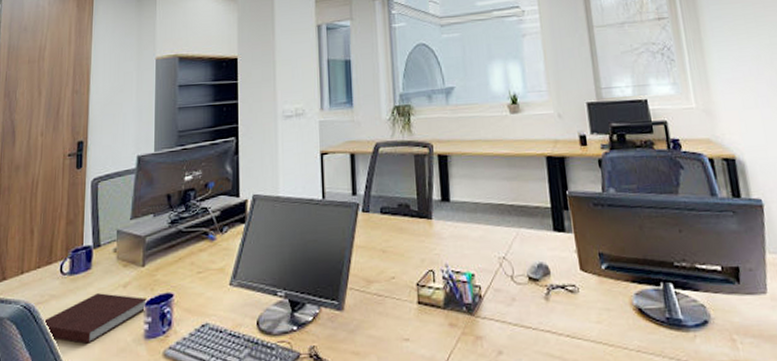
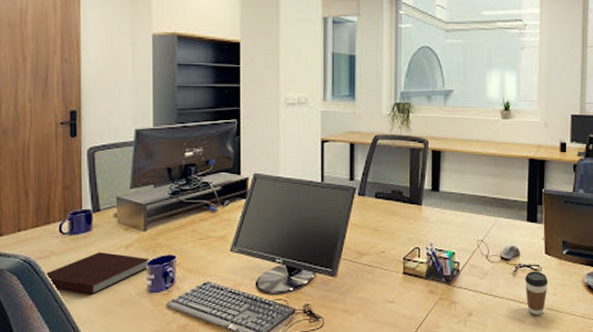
coffee cup: none [560,293,590,351] -> present [525,271,549,315]

